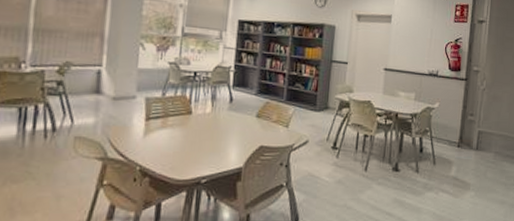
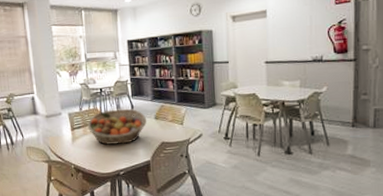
fruit basket: none [168,99,246,145] -> present [87,108,146,146]

